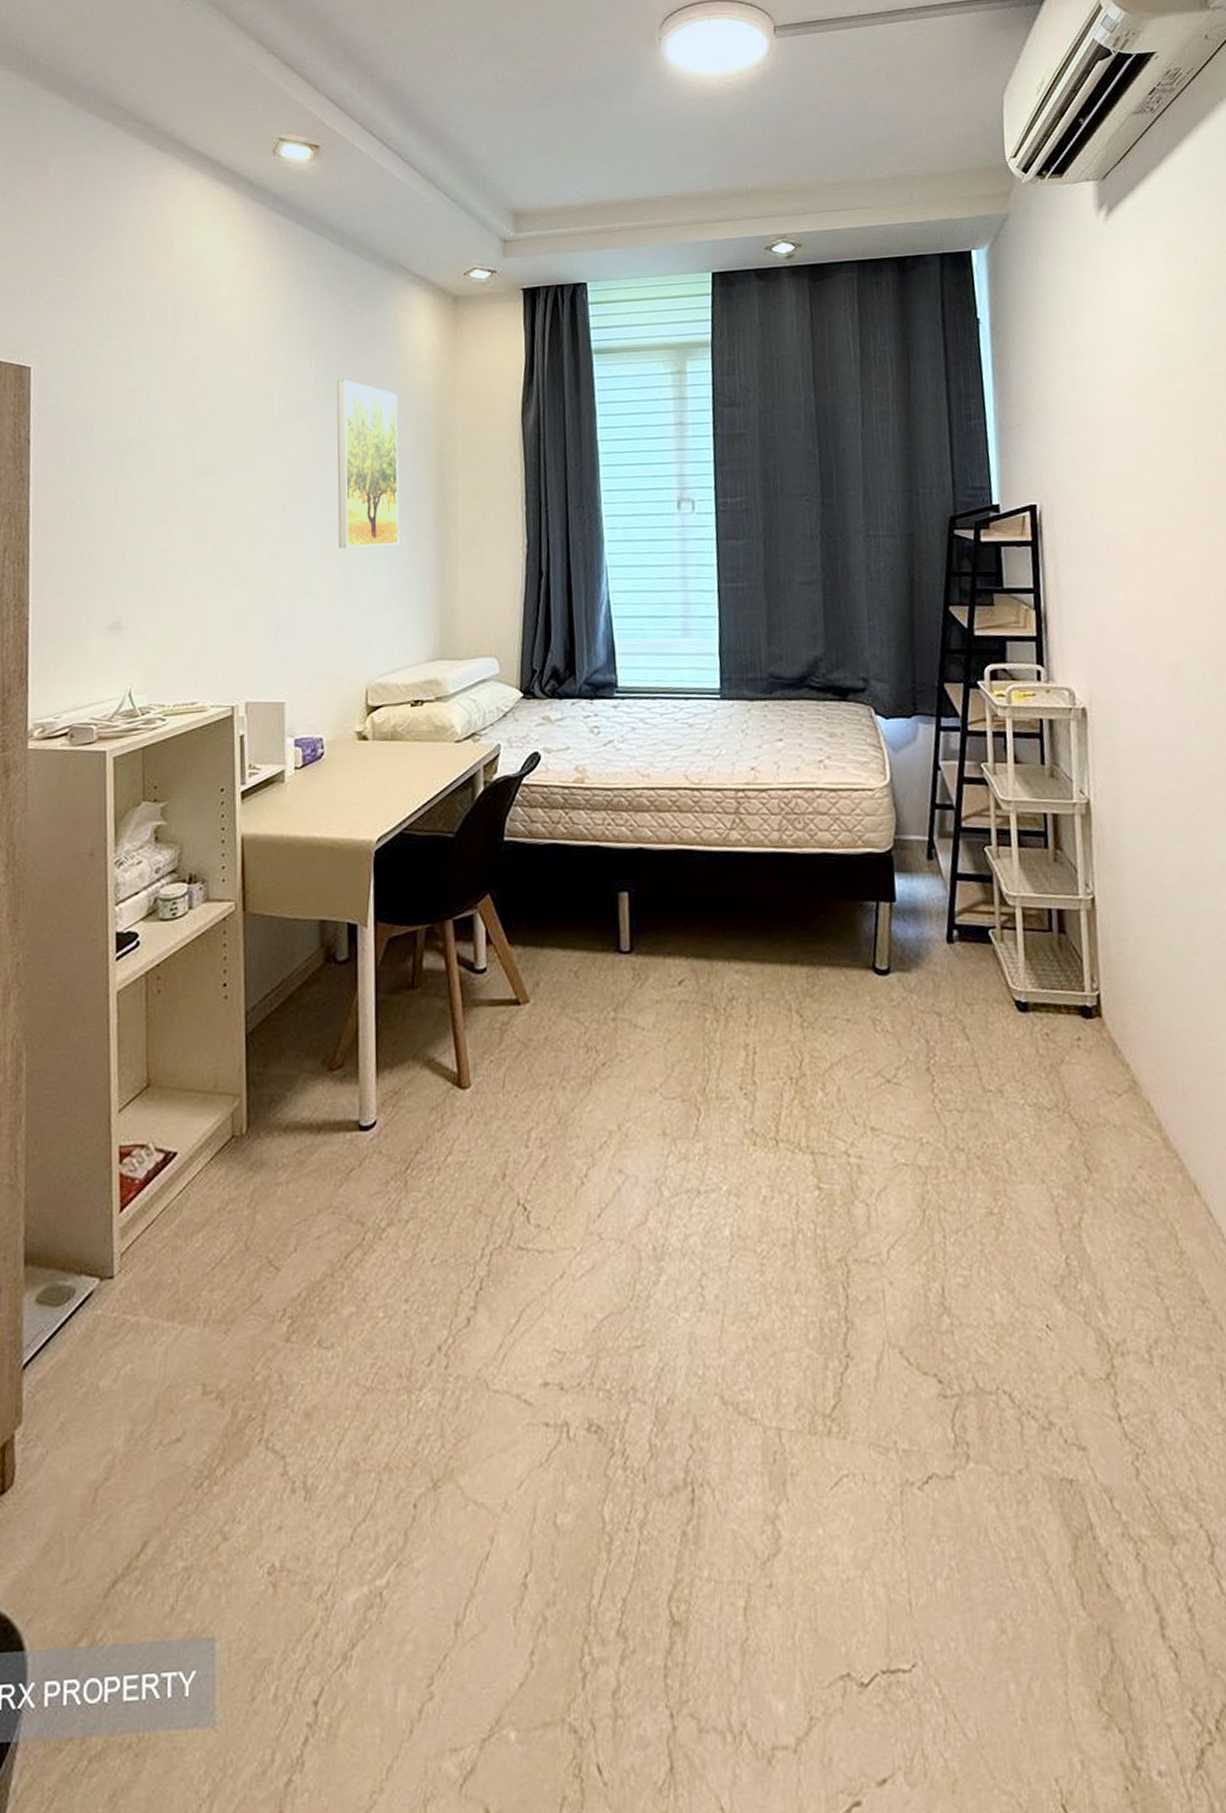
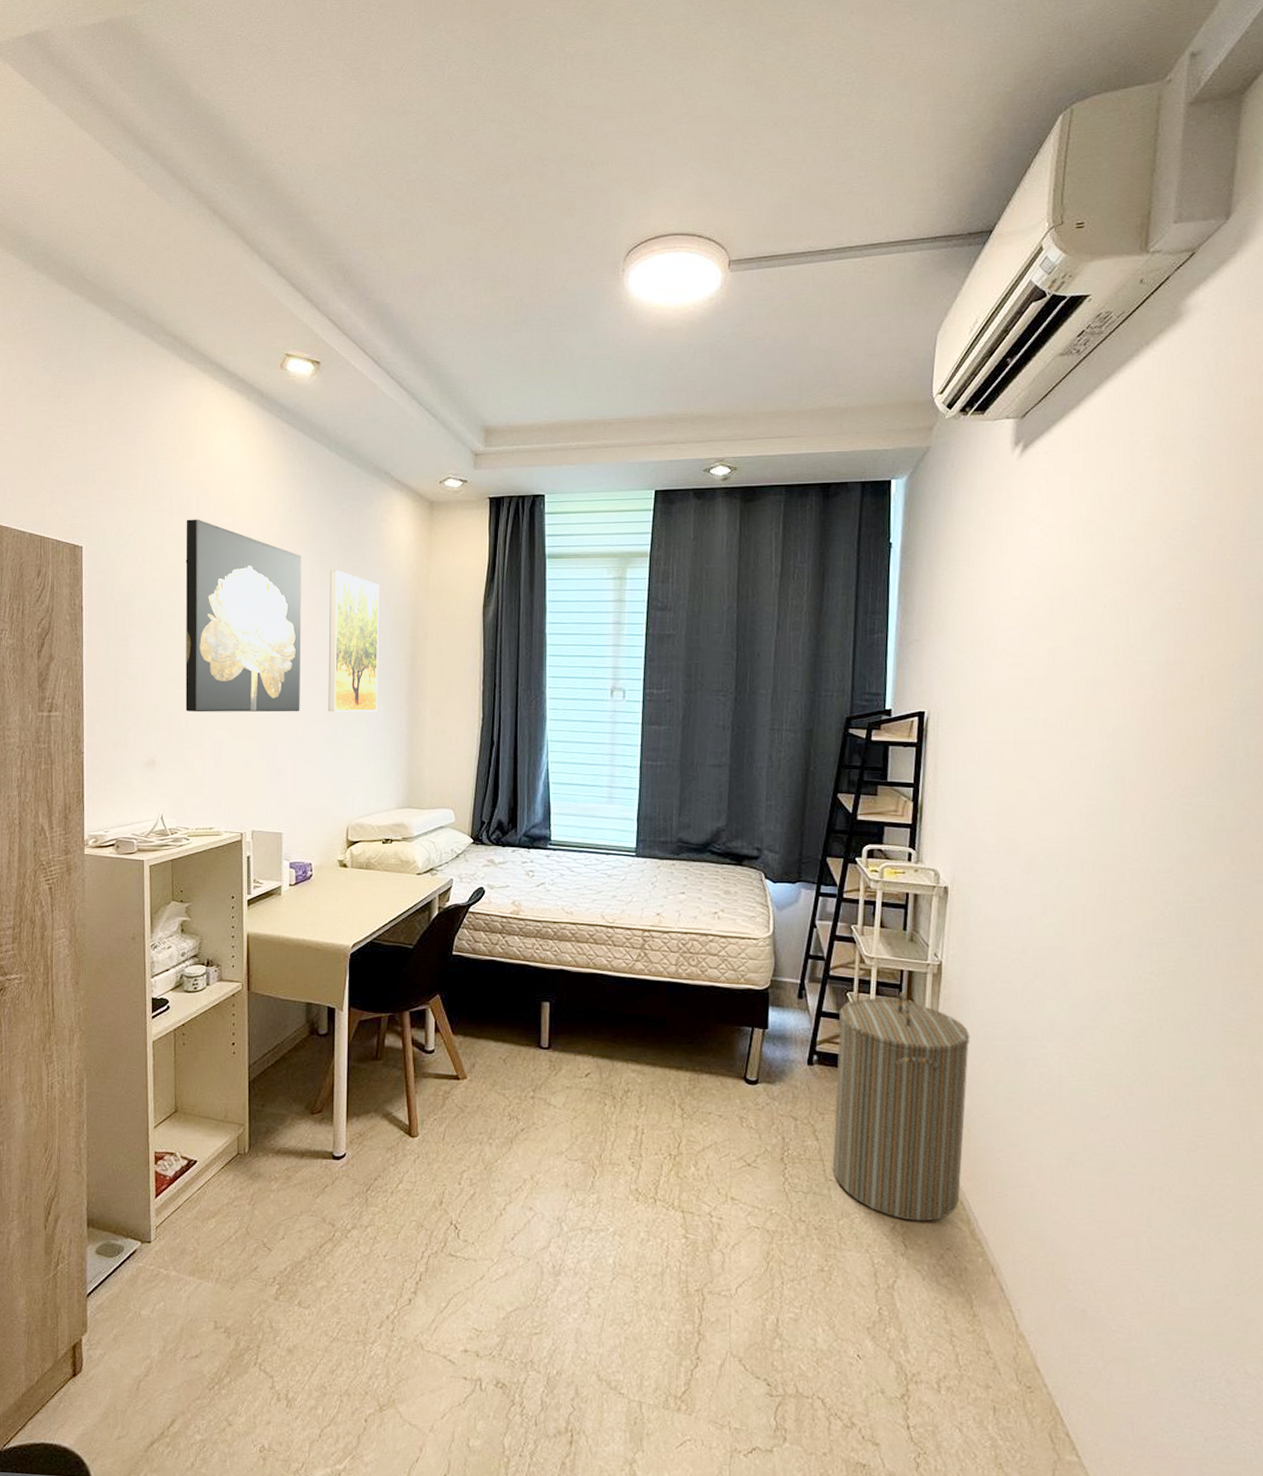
wall art: none [160,328,304,560] -> present [185,519,302,713]
laundry hamper: none [977,840,1146,1135] -> present [832,991,970,1222]

